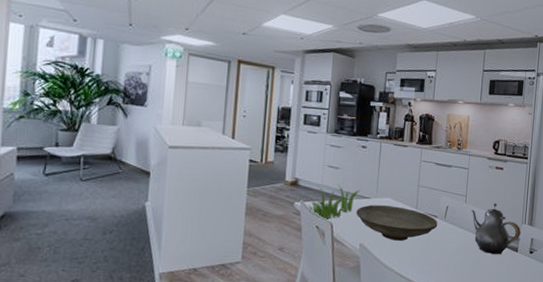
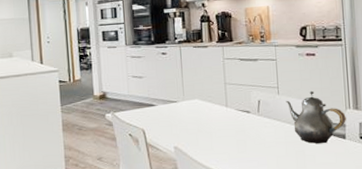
plant: present [307,184,360,219] -> none [118,92,167,127]
decorative bowl: present [356,205,438,241] -> none [166,106,252,140]

